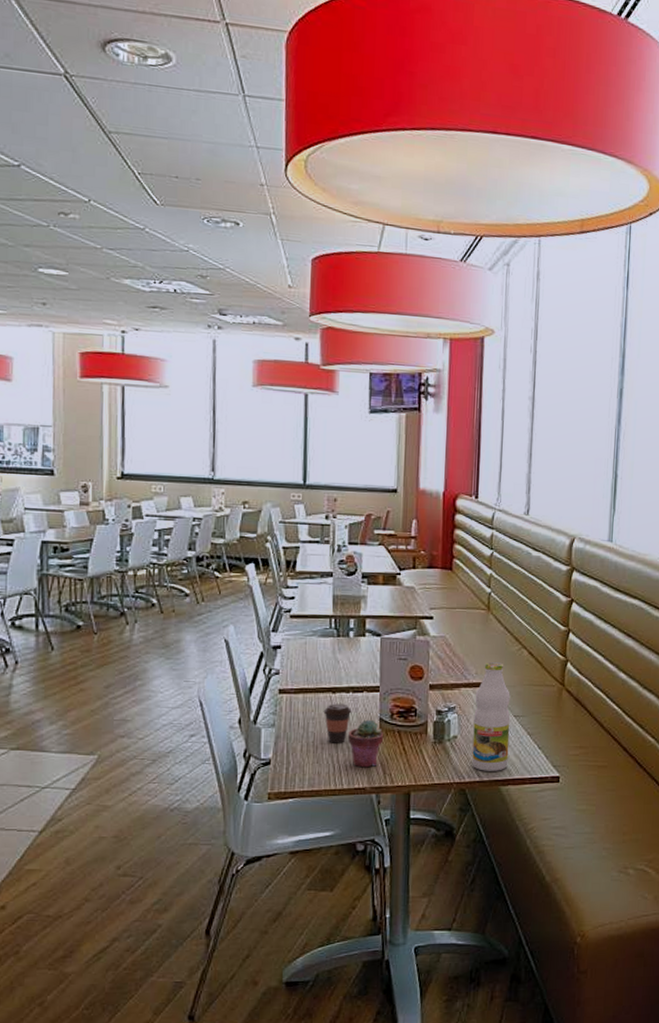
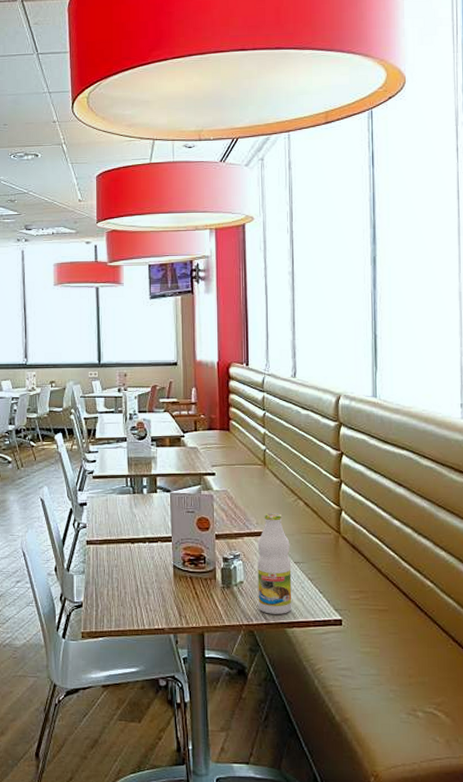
coffee cup: present [323,703,352,743] -> none [124,553,149,588]
potted succulent: present [348,719,384,768] -> none [147,567,178,610]

